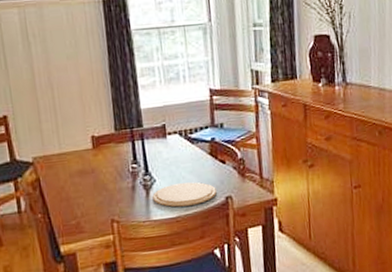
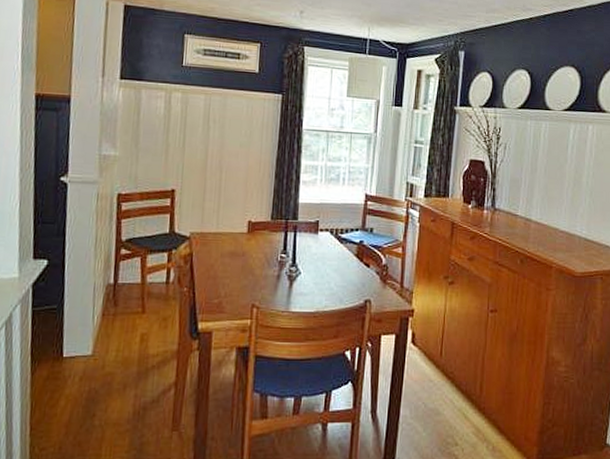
plate: present [152,182,217,207] -> none [295,279,357,303]

